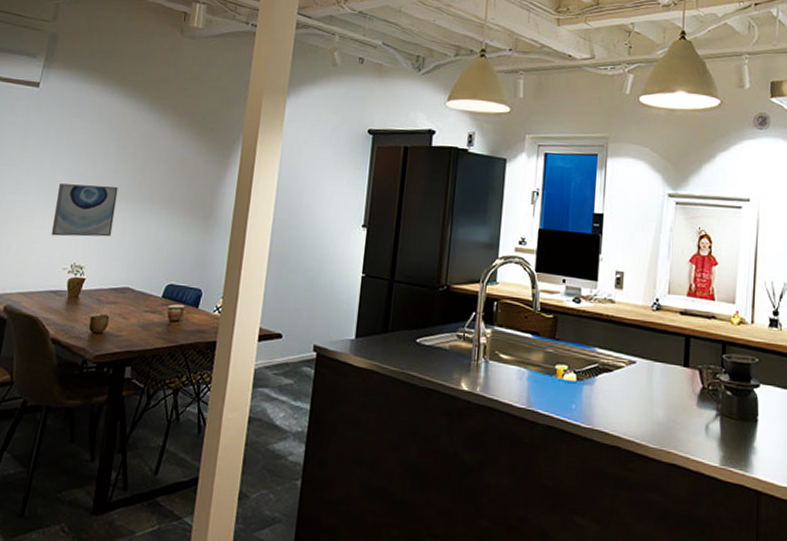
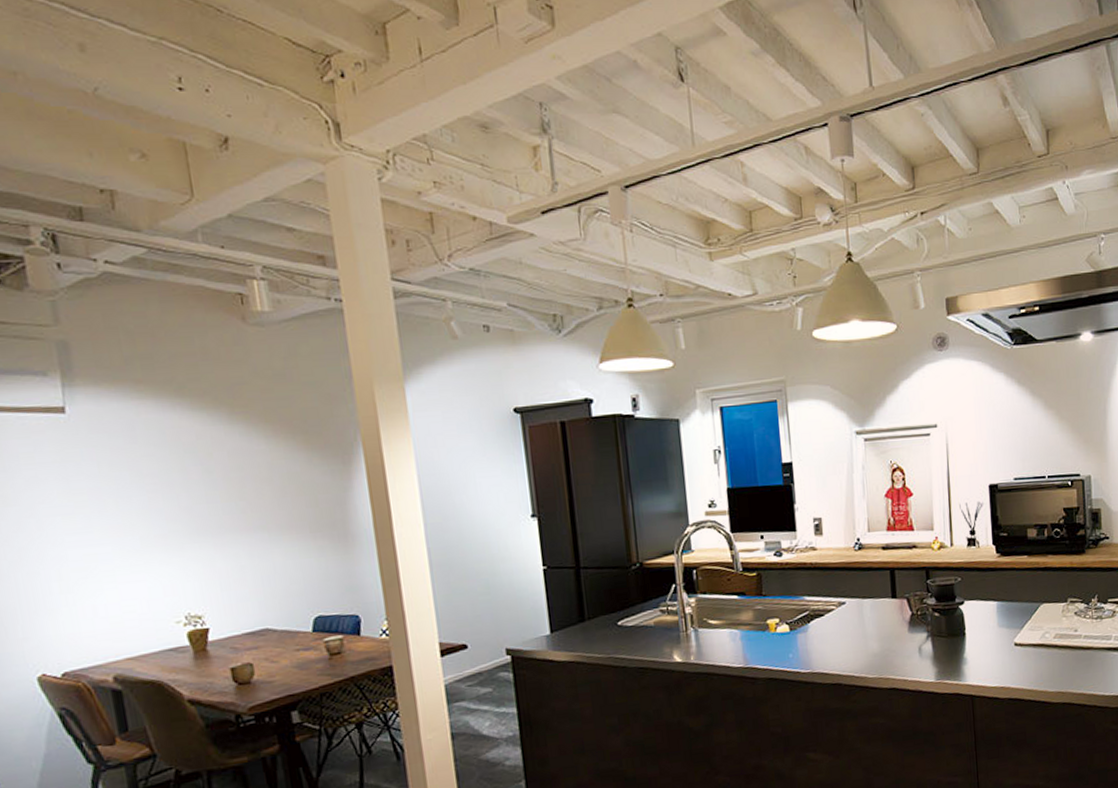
wall art: present [51,183,118,237] -> none [137,518,227,588]

